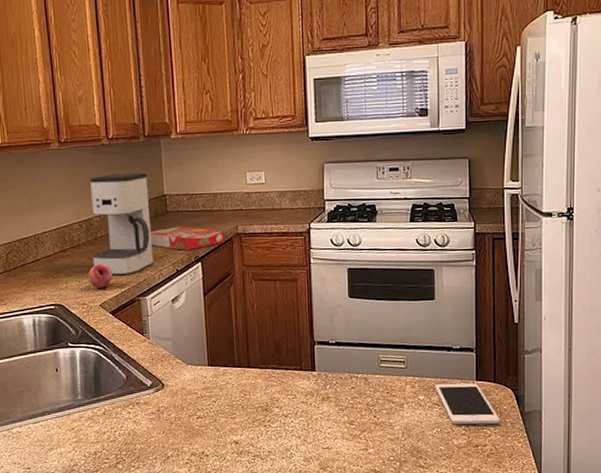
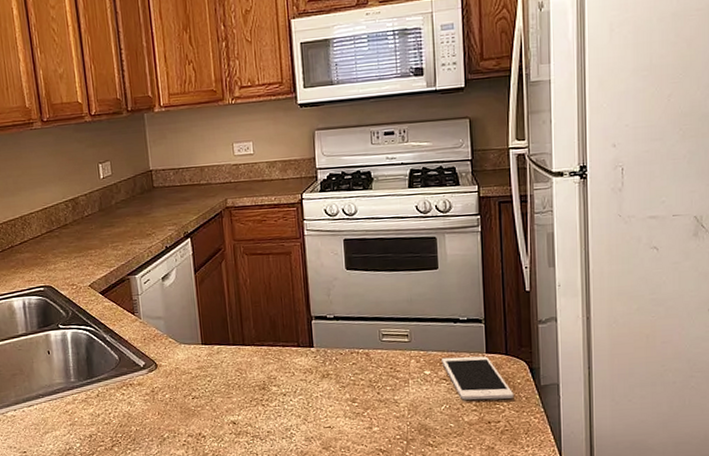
fruit: present [88,263,113,288] -> none [76,242,101,268]
coffee maker: present [90,173,154,276] -> none [74,149,142,255]
cereal box: present [150,226,225,250] -> none [137,201,214,227]

